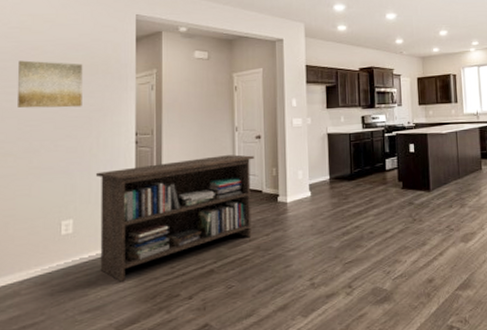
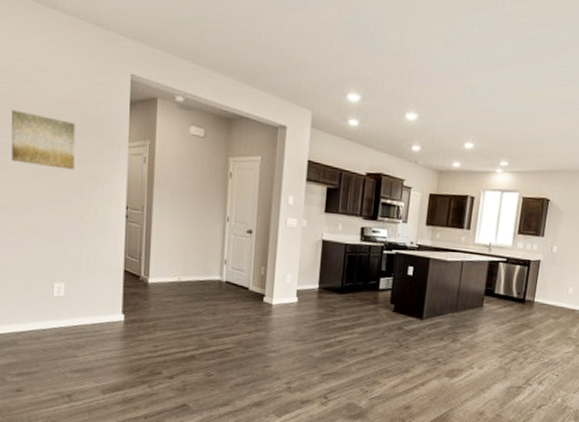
storage cabinet: present [96,154,255,282] -> none [87,240,245,351]

